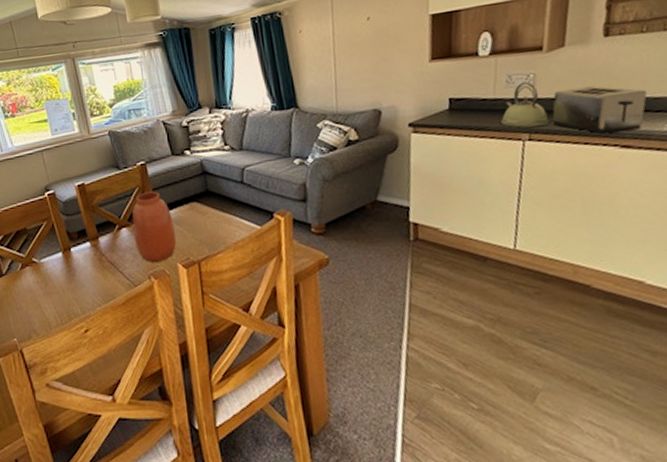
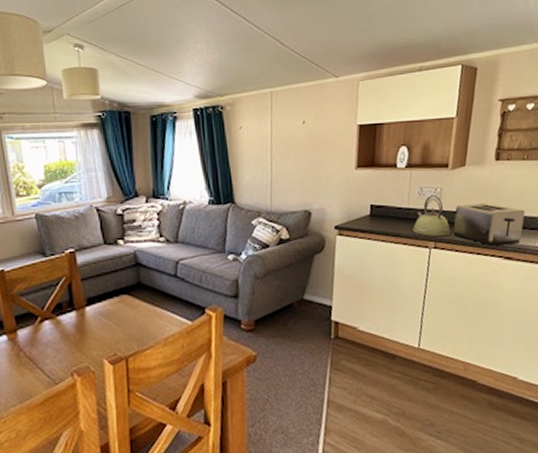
vase: present [131,191,177,262] -> none [56,281,104,358]

